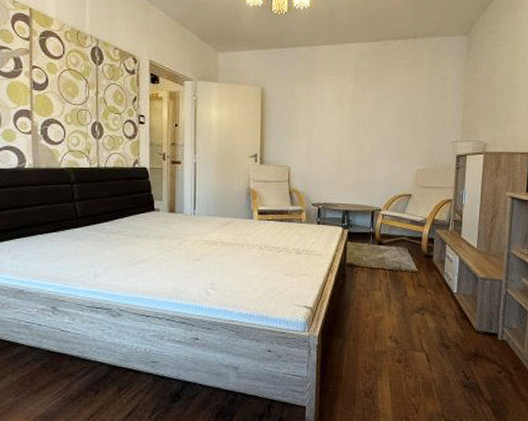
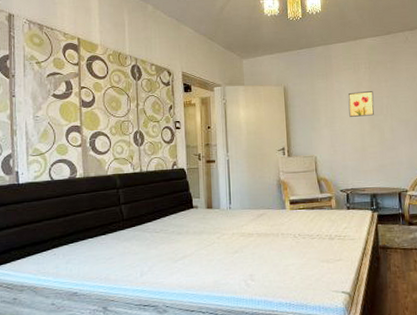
wall art: none [329,101,357,128] -> present [348,91,375,117]

